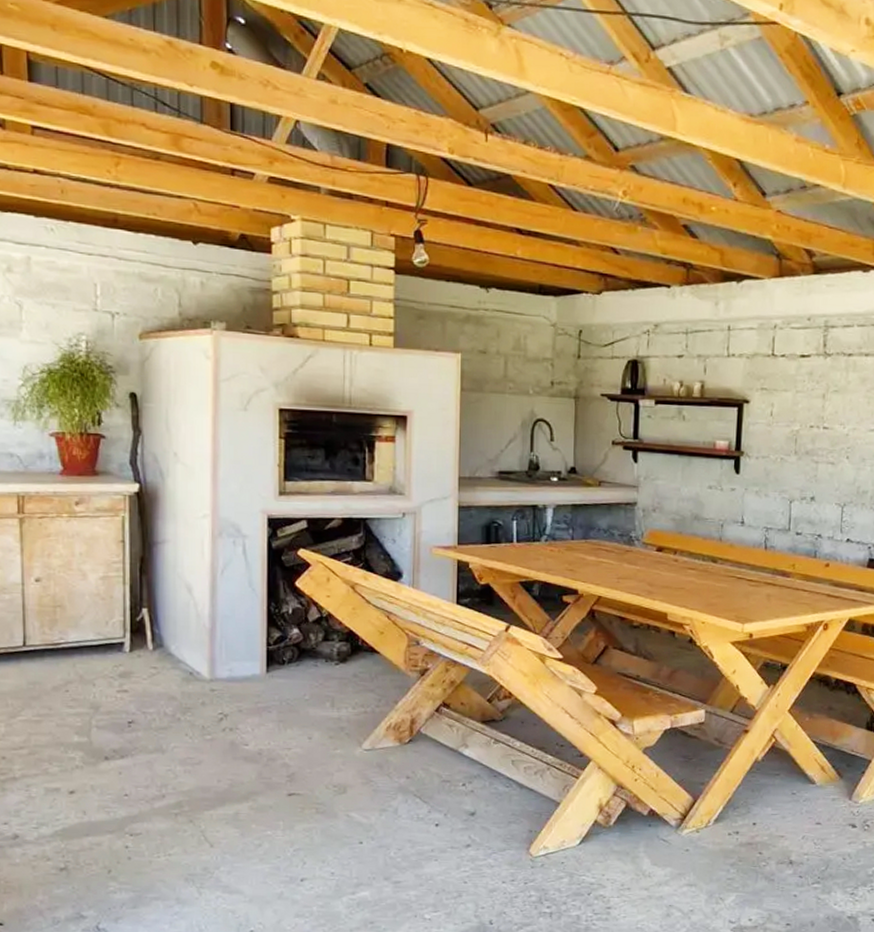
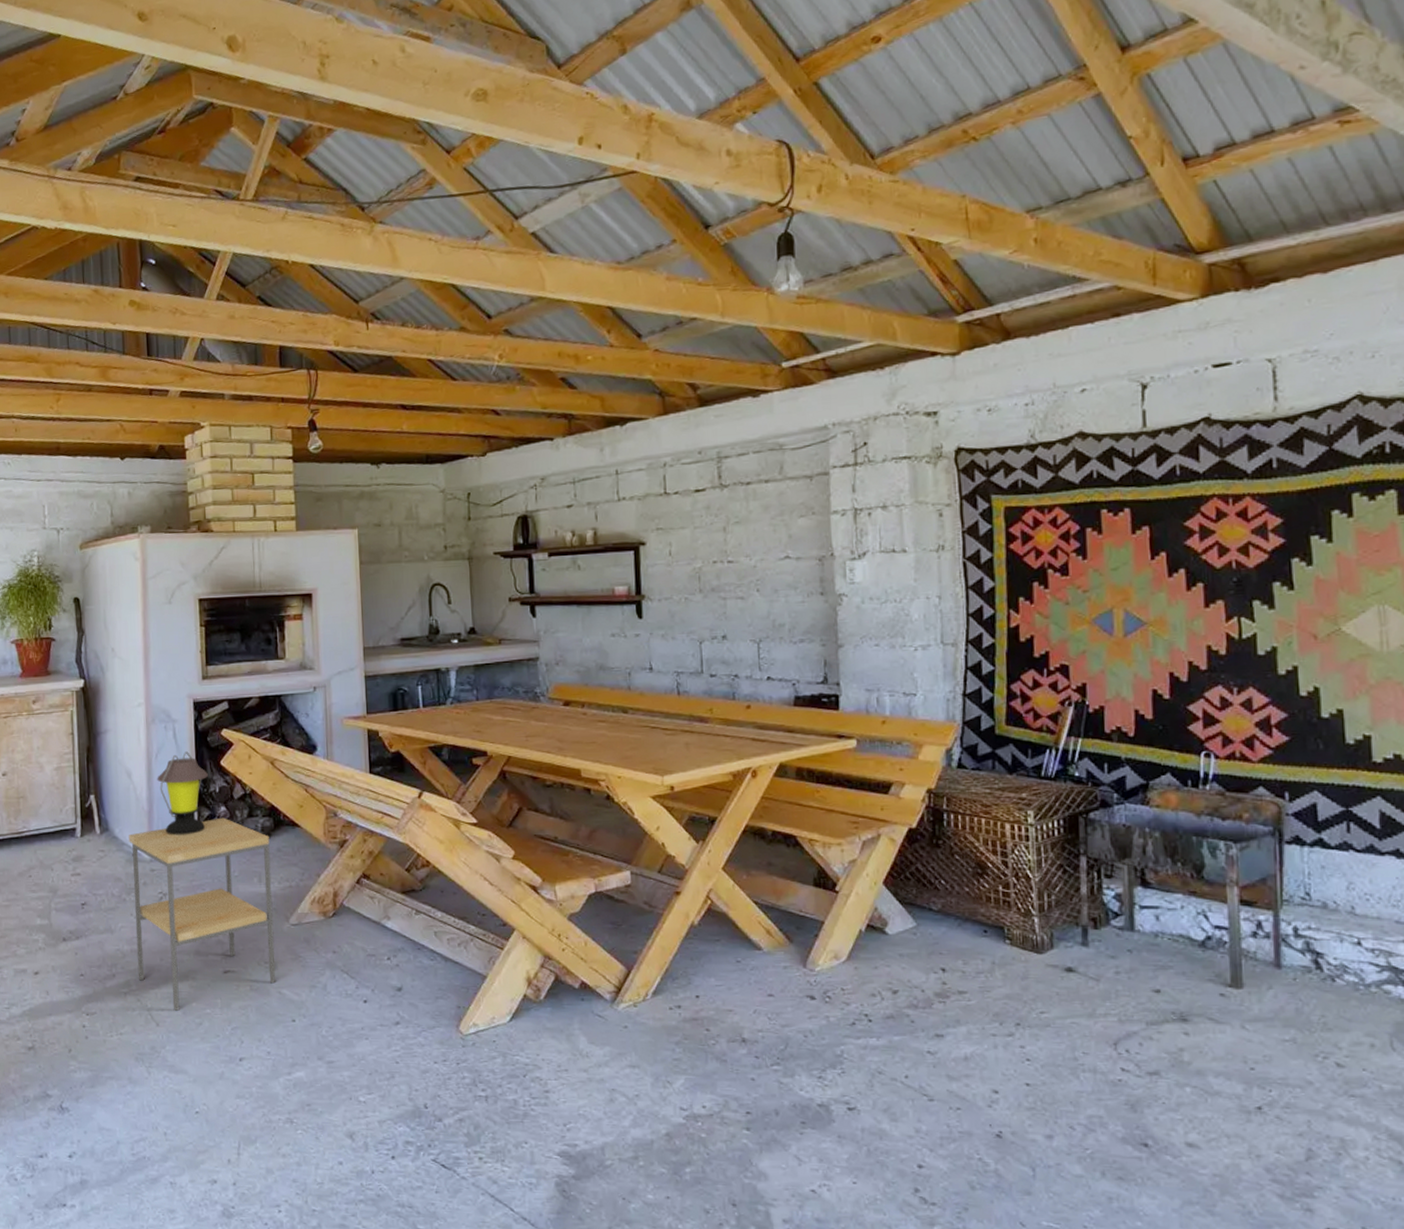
side table: none [186,640,345,832] -> present [129,817,276,1011]
lantern: none [222,569,280,656] -> present [157,752,208,835]

